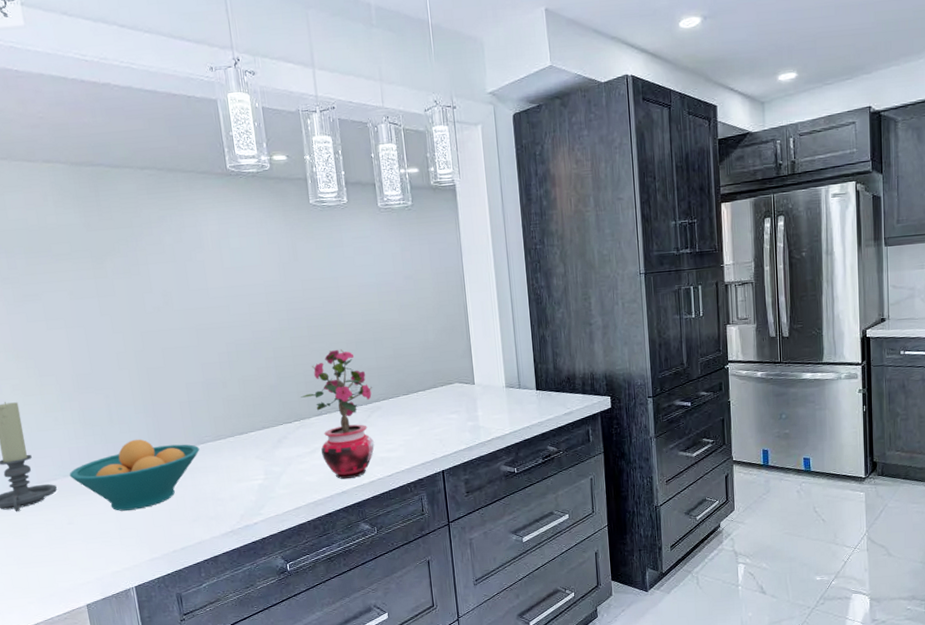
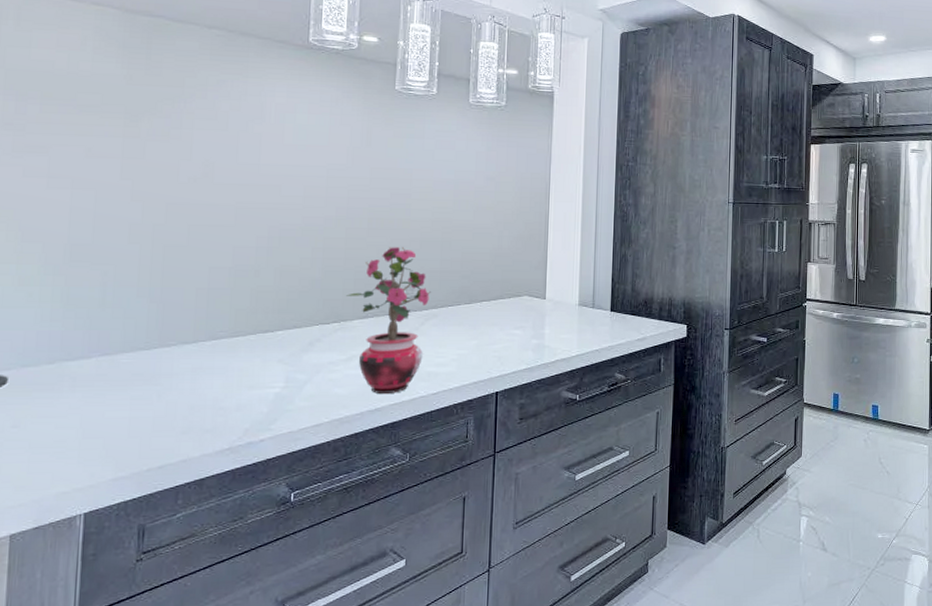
fruit bowl: present [69,439,200,511] -> none [29,327,210,415]

